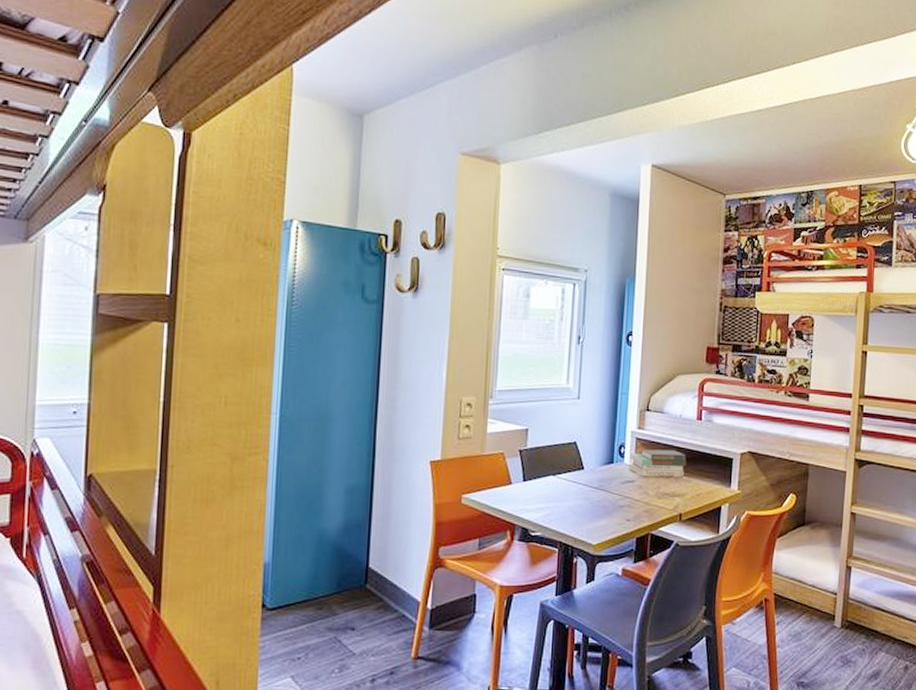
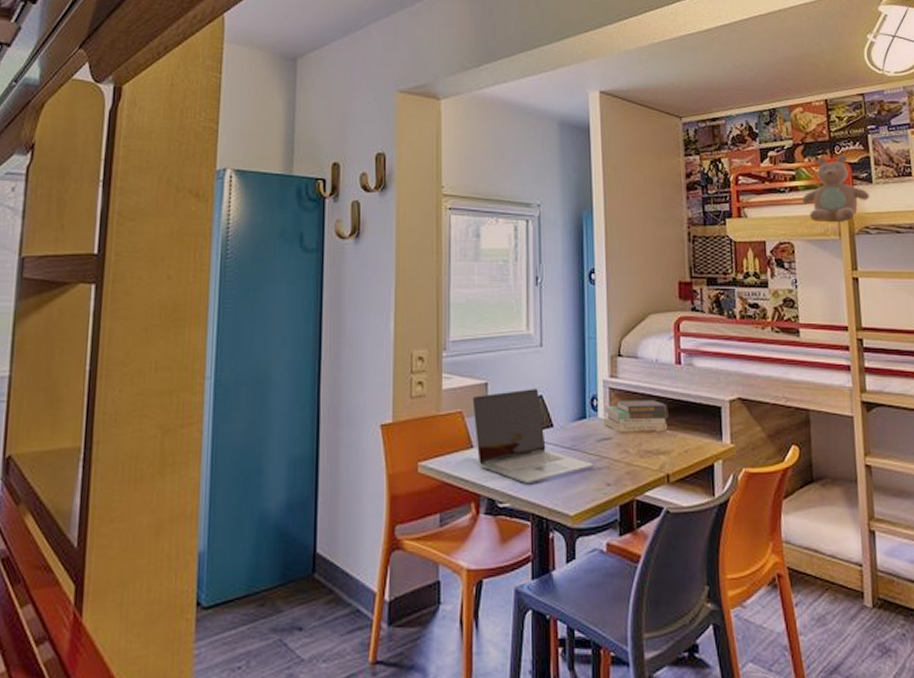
laptop: none [513,435,618,517] -> present [472,389,595,485]
teddy bear: none [826,238,888,301] -> present [802,155,870,223]

